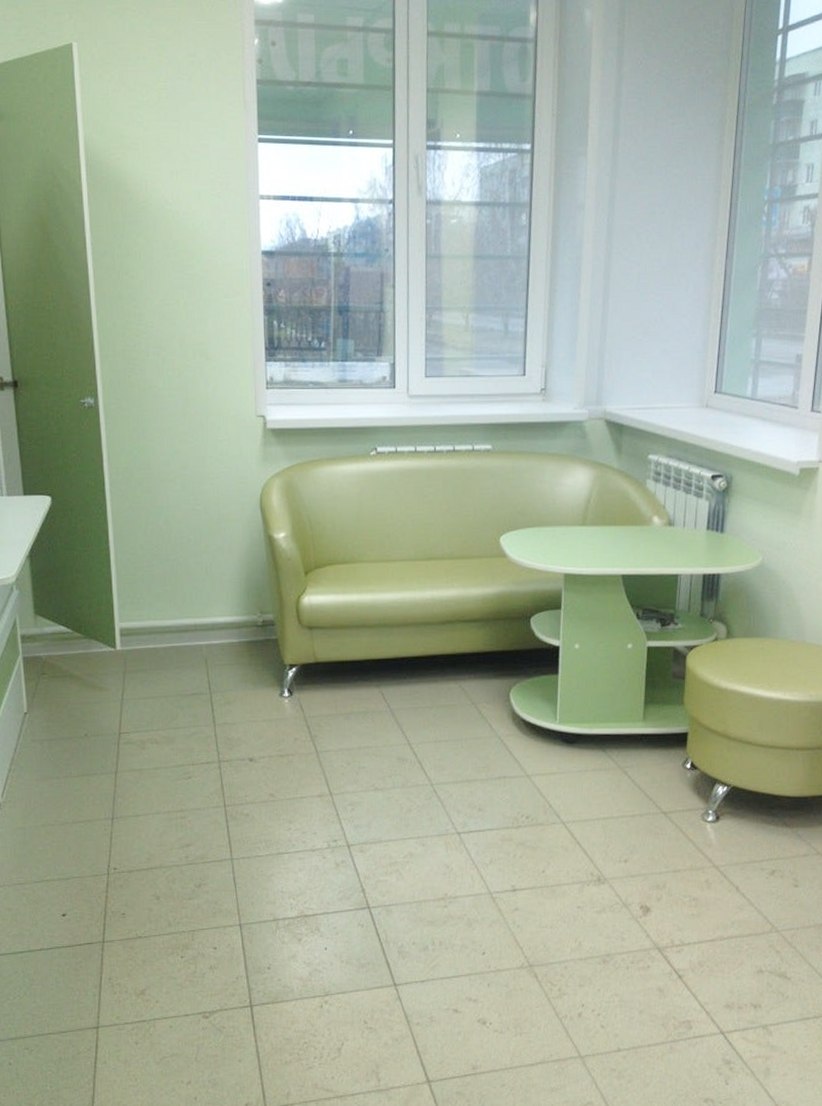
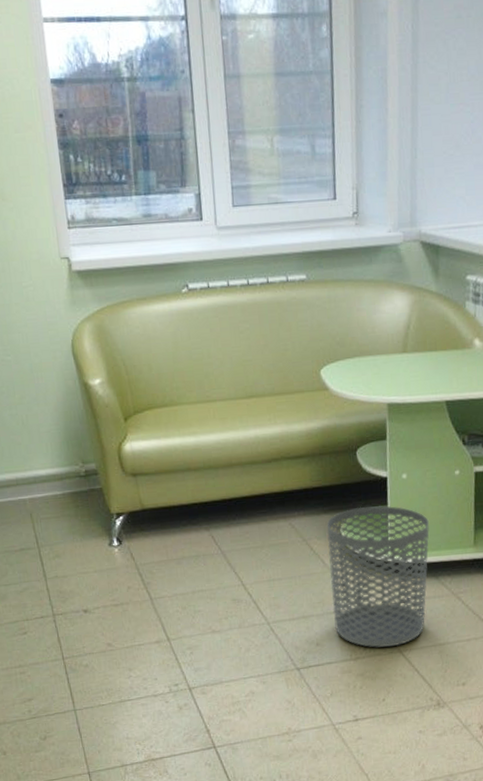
waste bin: none [496,674,599,818] -> present [327,506,429,648]

